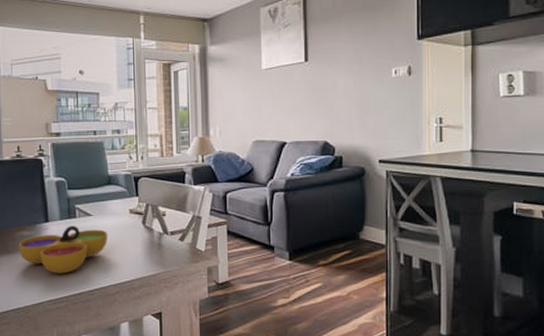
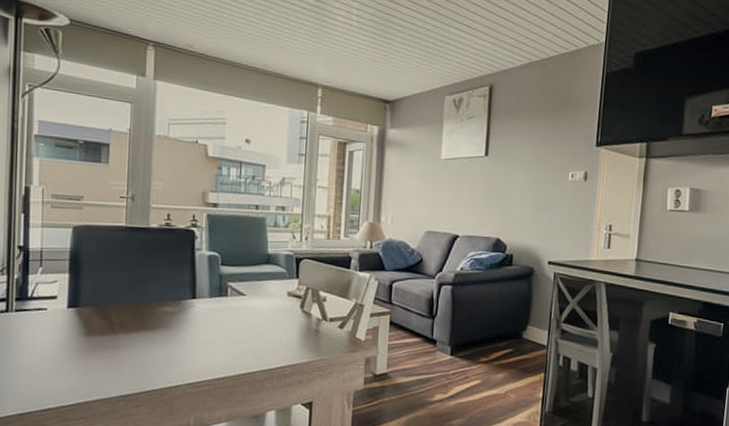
decorative bowl: present [19,225,108,274] -> none [159,304,262,356]

